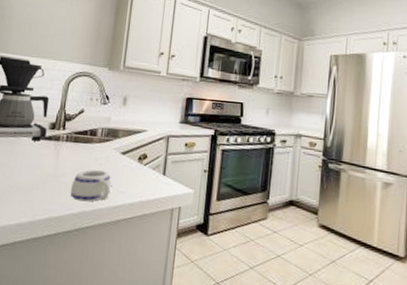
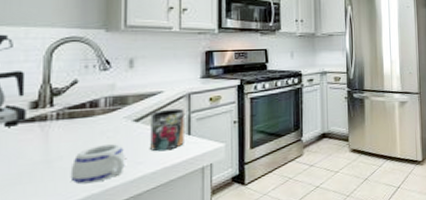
mug: none [131,147,162,186] -> present [150,108,184,152]

